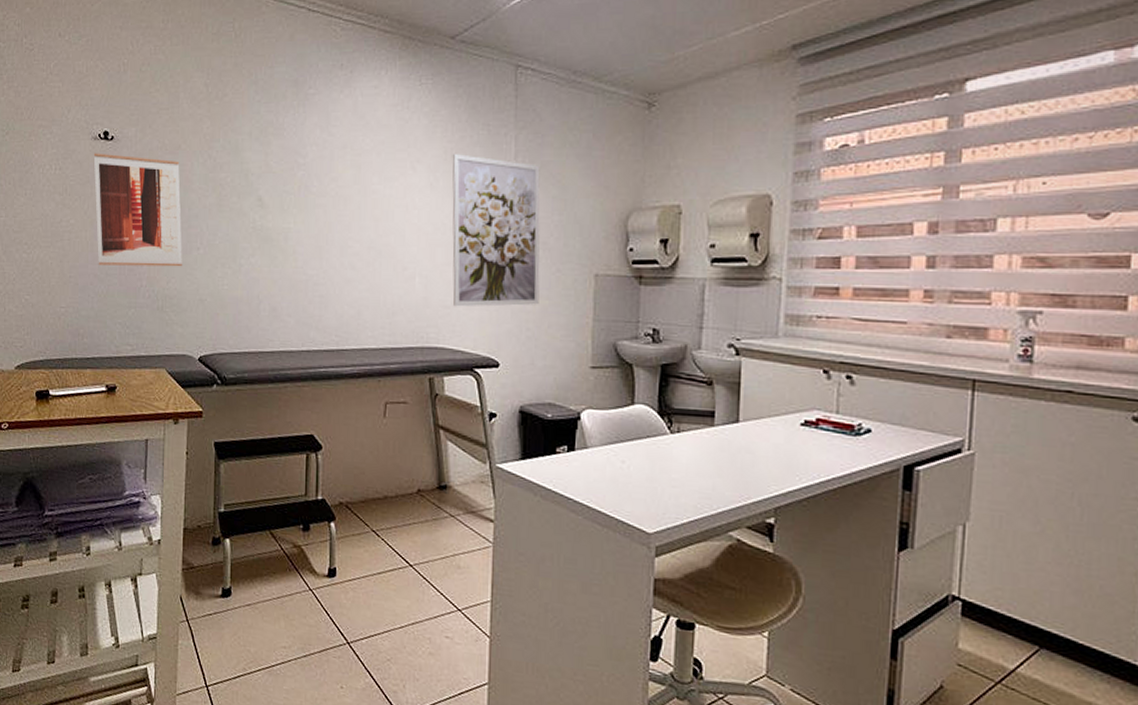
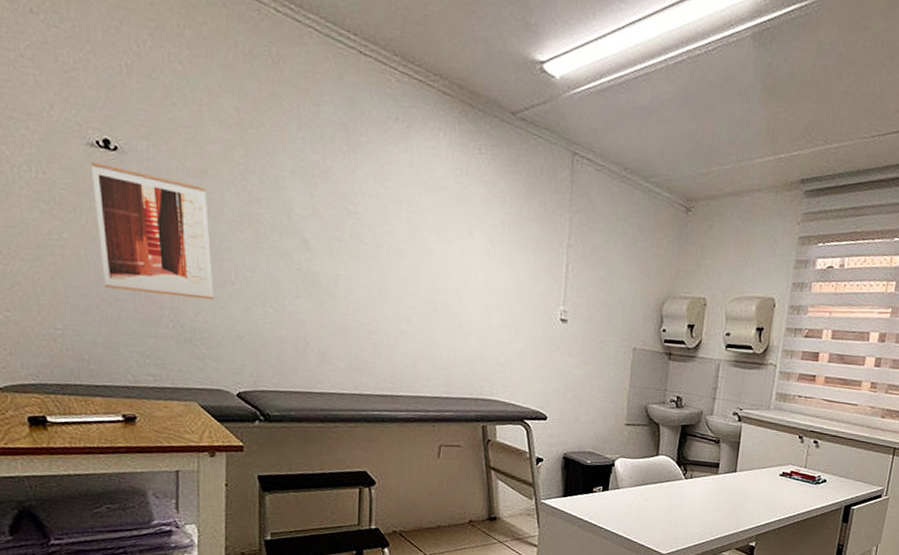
wall art: present [452,154,540,307] -> none [506,226,591,370]

